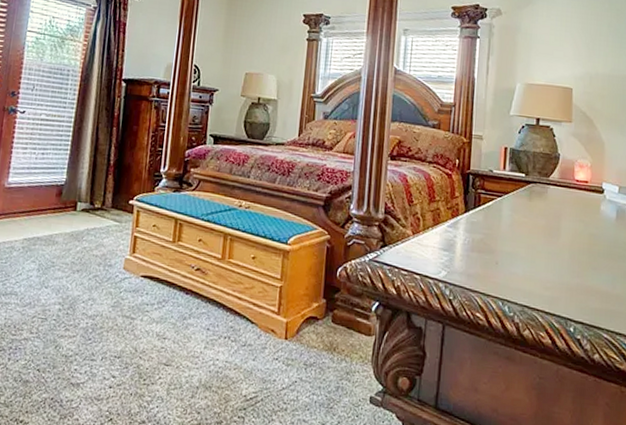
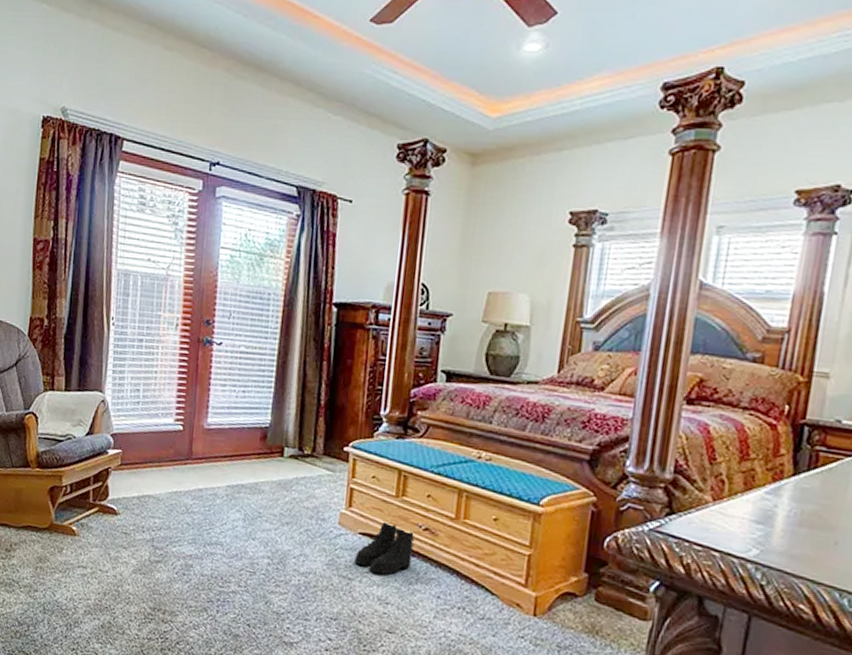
boots: none [137,264,189,313] -> present [354,521,415,576]

